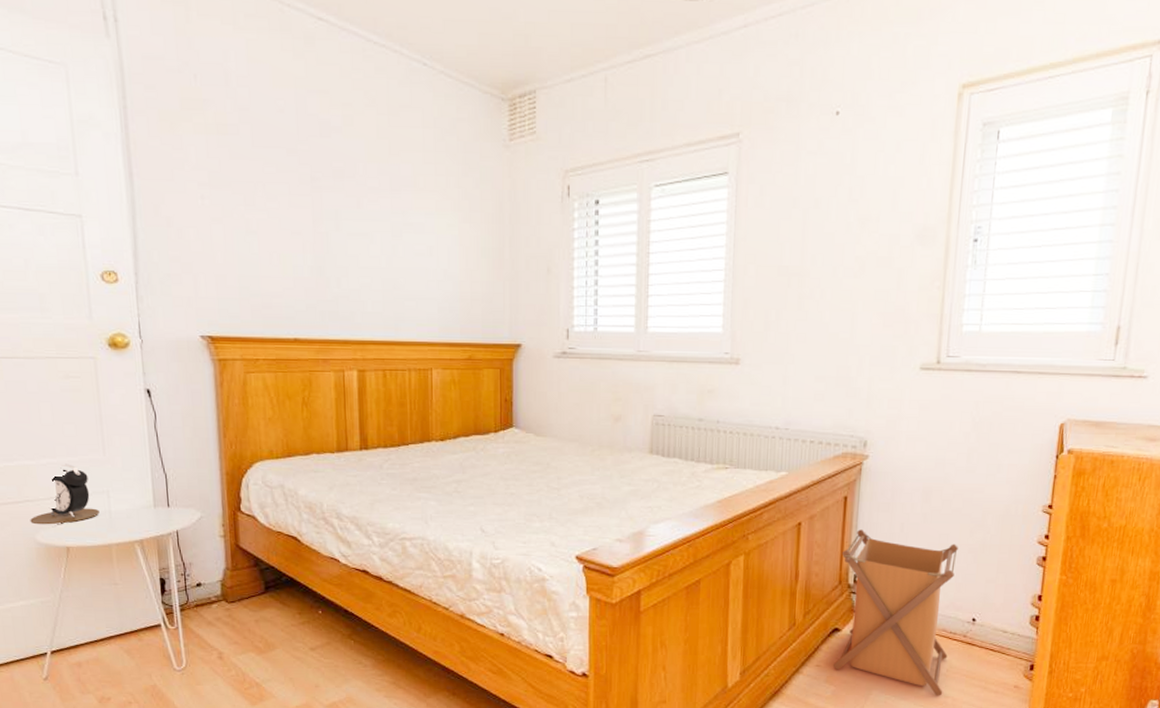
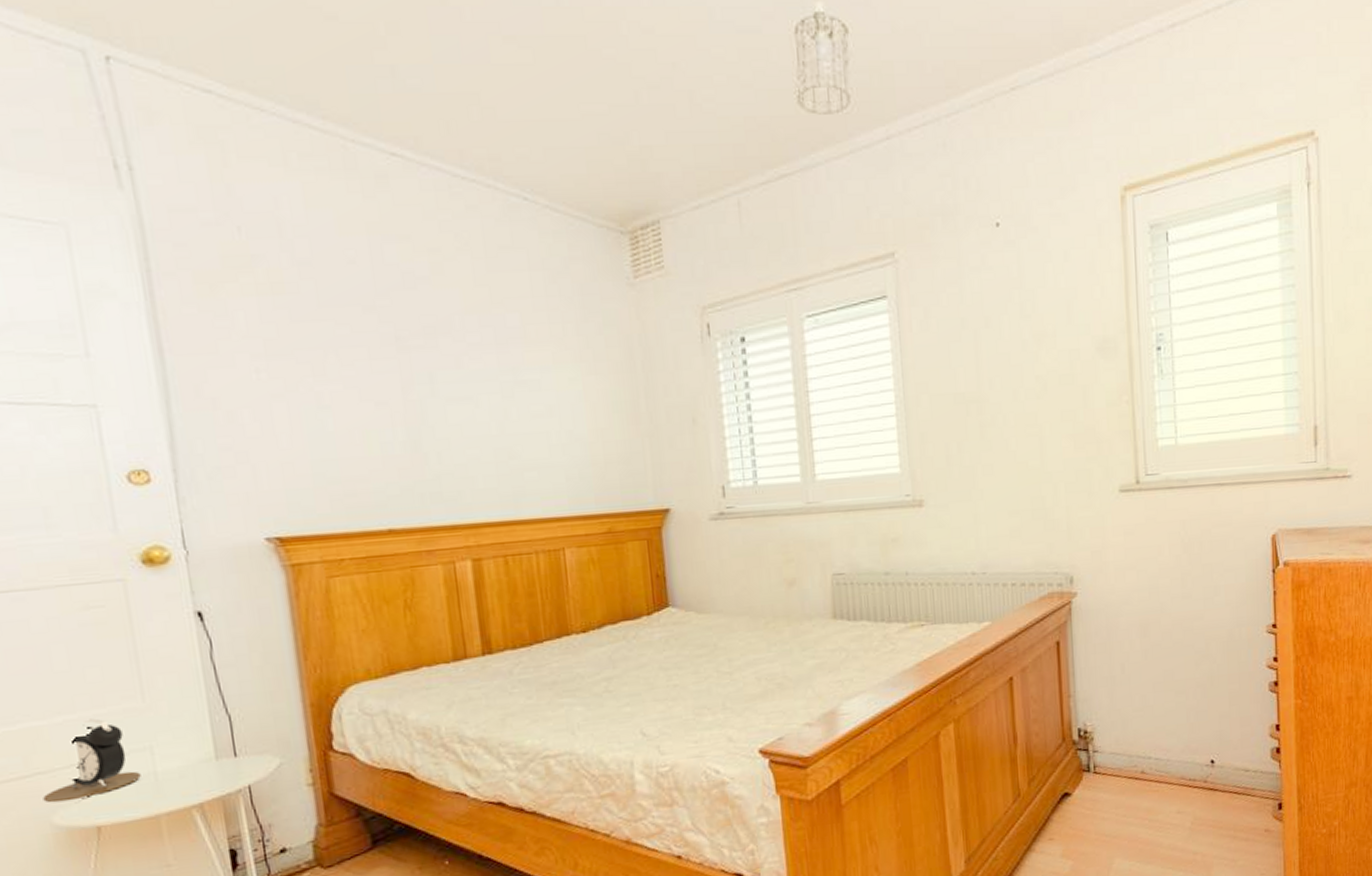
laundry basket: present [832,529,958,696] -> none [1061,676,1191,855]

